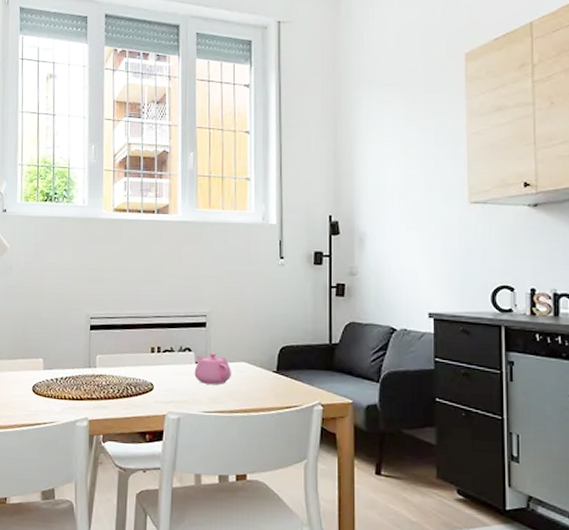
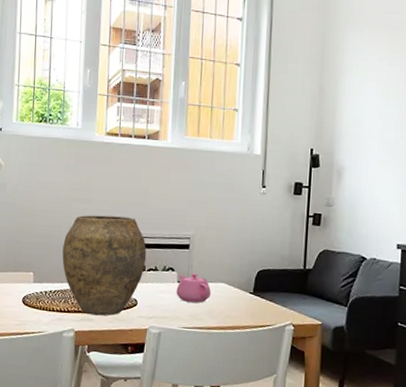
vase: none [73,295,161,403] -> present [62,215,147,316]

